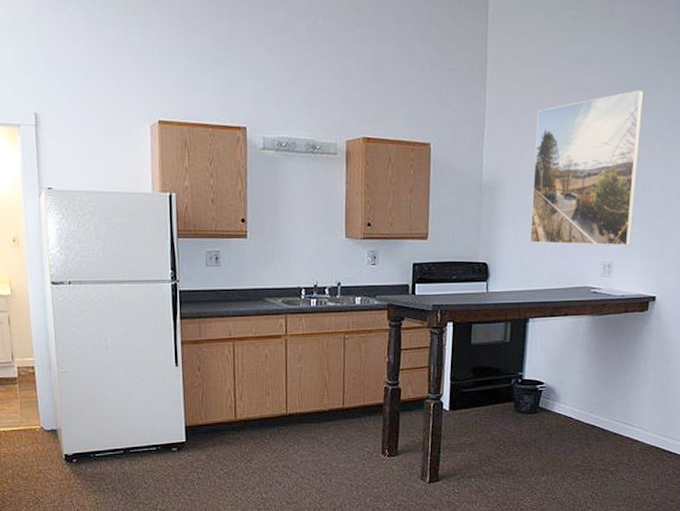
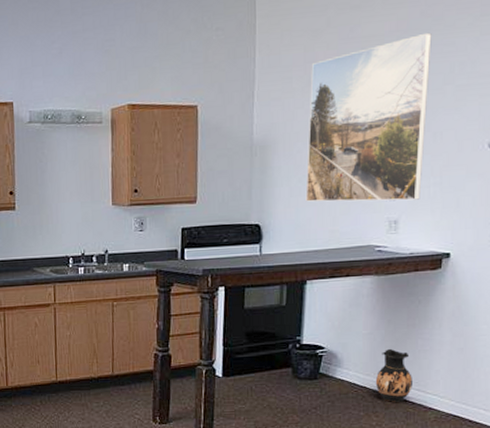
ceramic jug: none [588,384,621,435] -> present [375,348,412,402]

